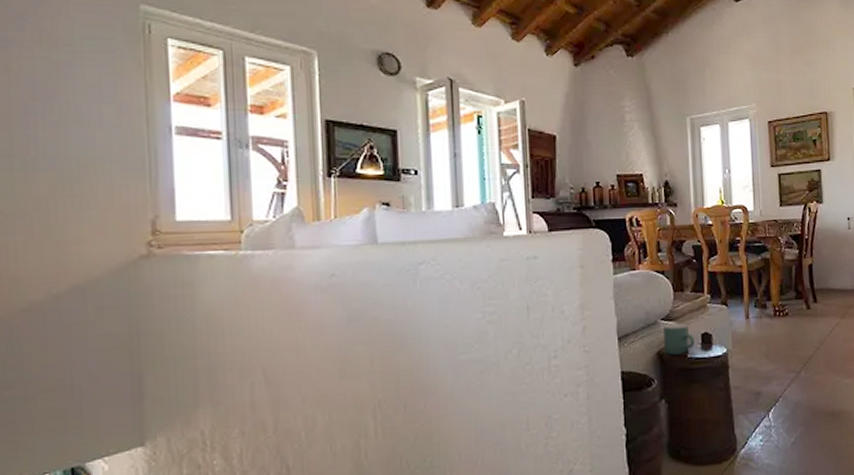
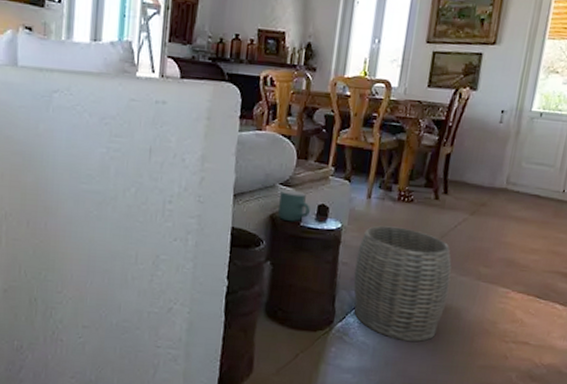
woven basket: none [746,341,838,455] -> present [353,225,452,342]

